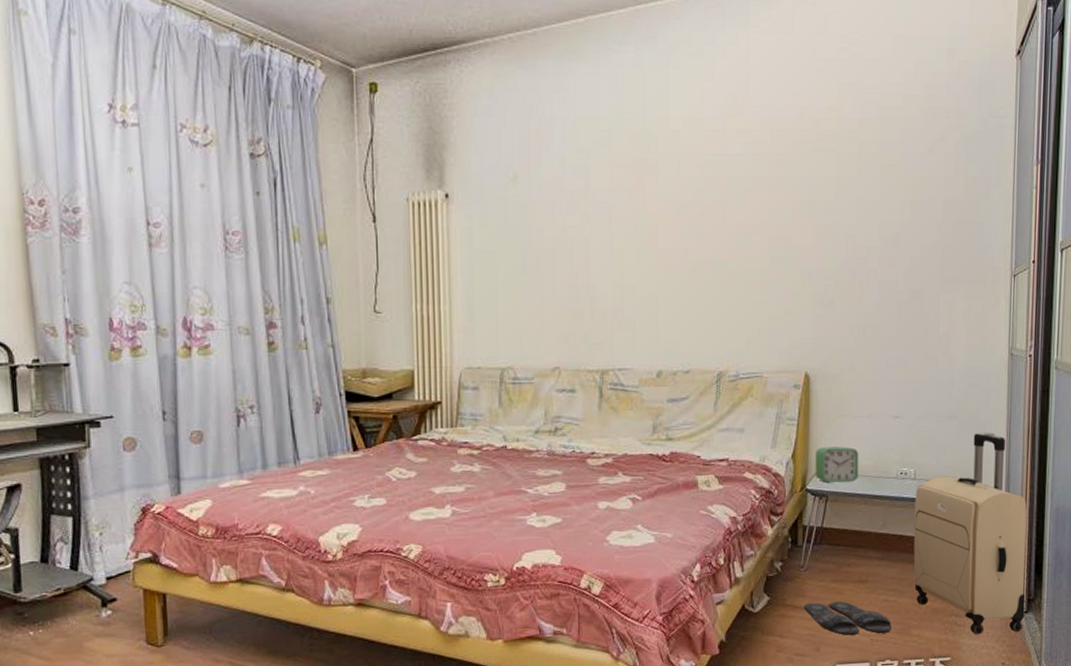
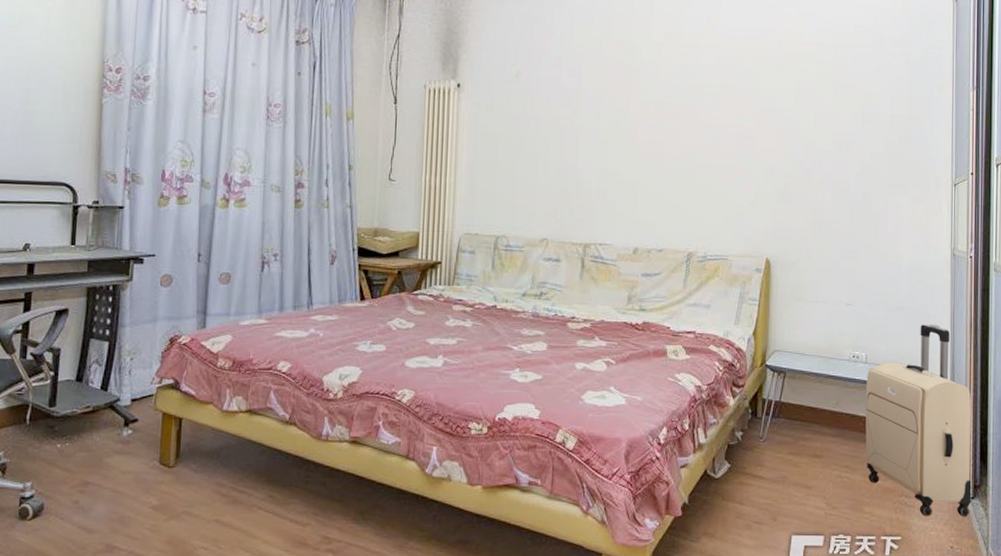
slippers: present [804,601,891,635] -> none [762,473,845,508]
alarm clock: present [815,446,859,483] -> none [774,327,815,362]

